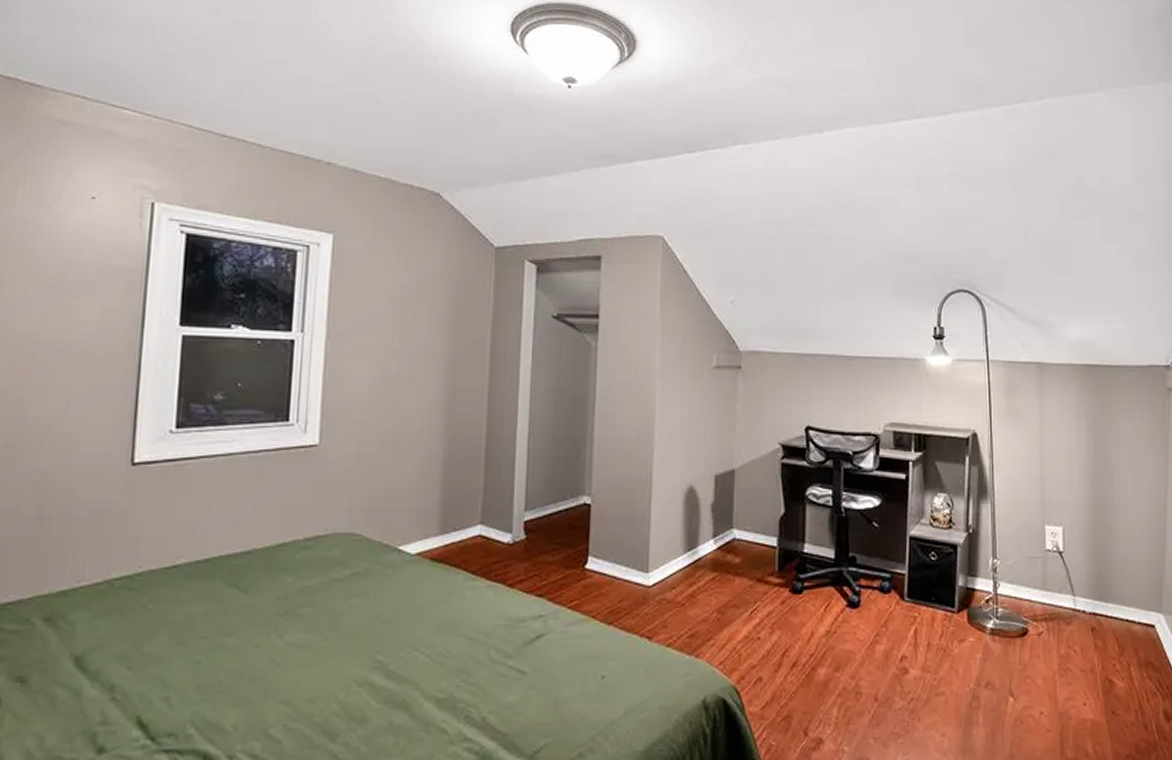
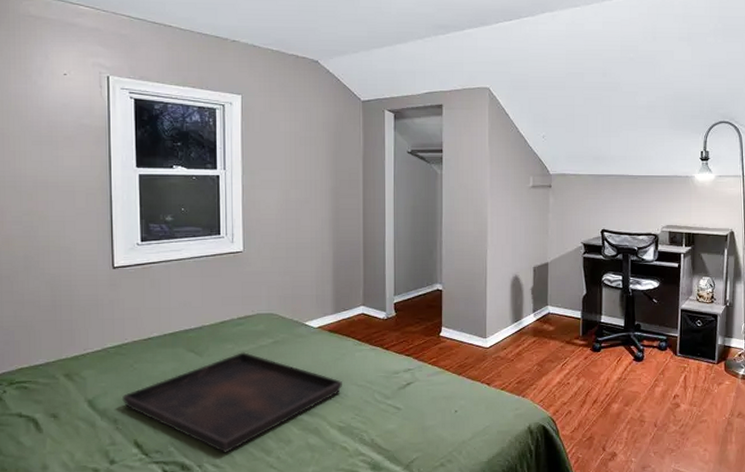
serving tray: none [124,588,446,737] -> present [121,352,342,453]

